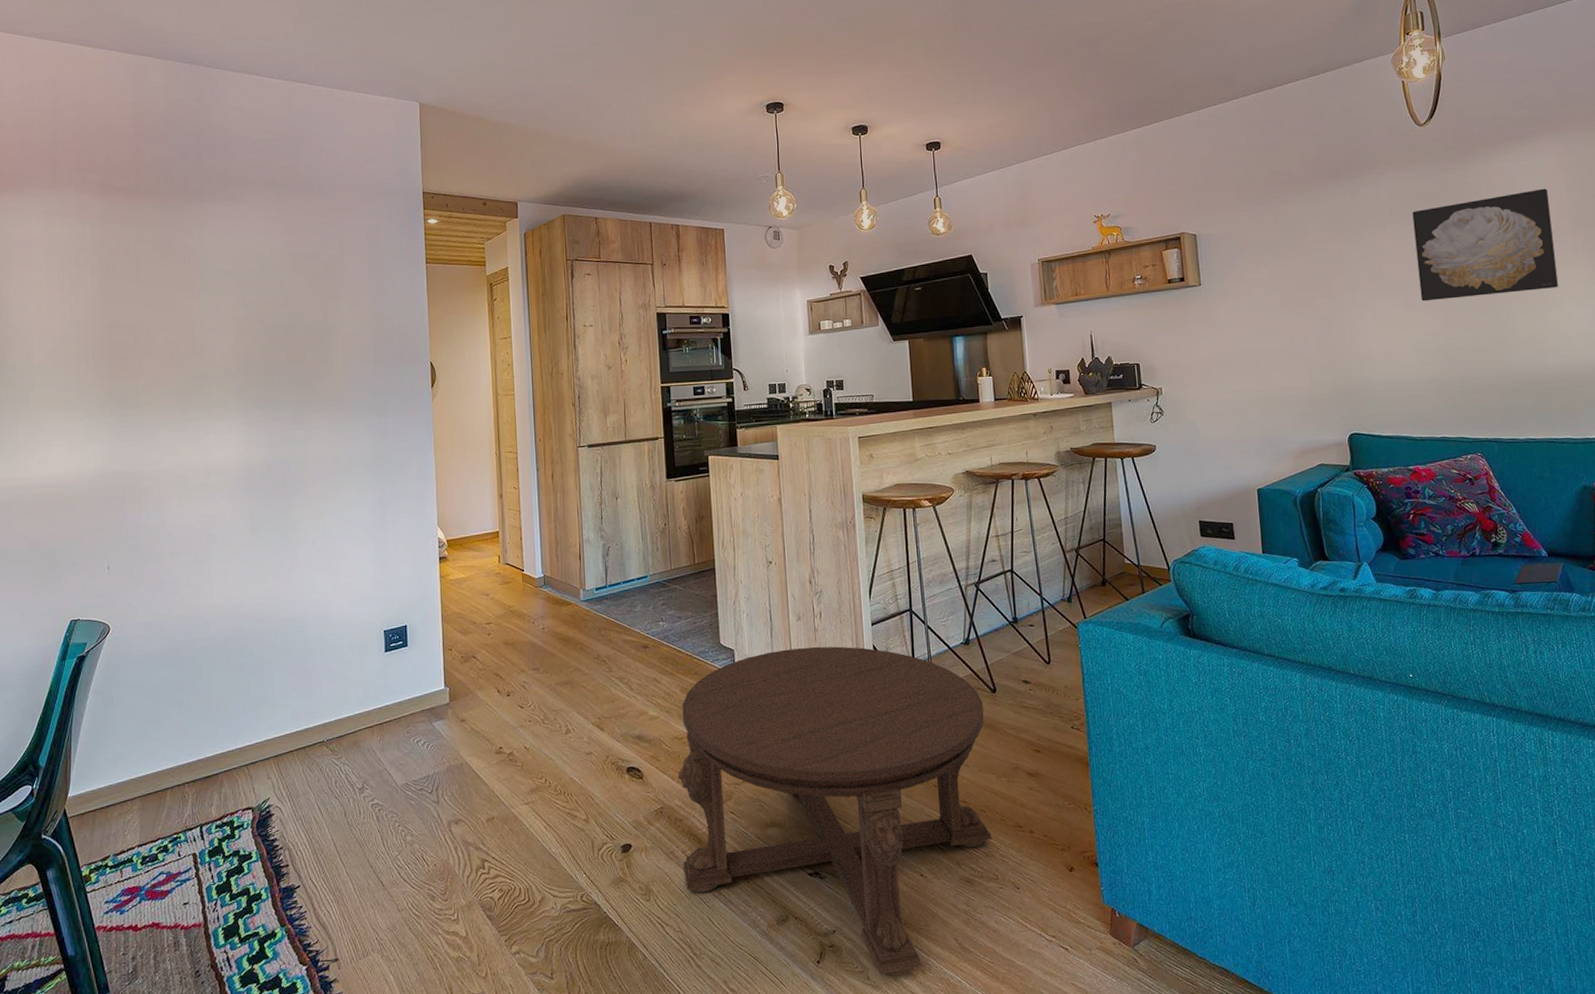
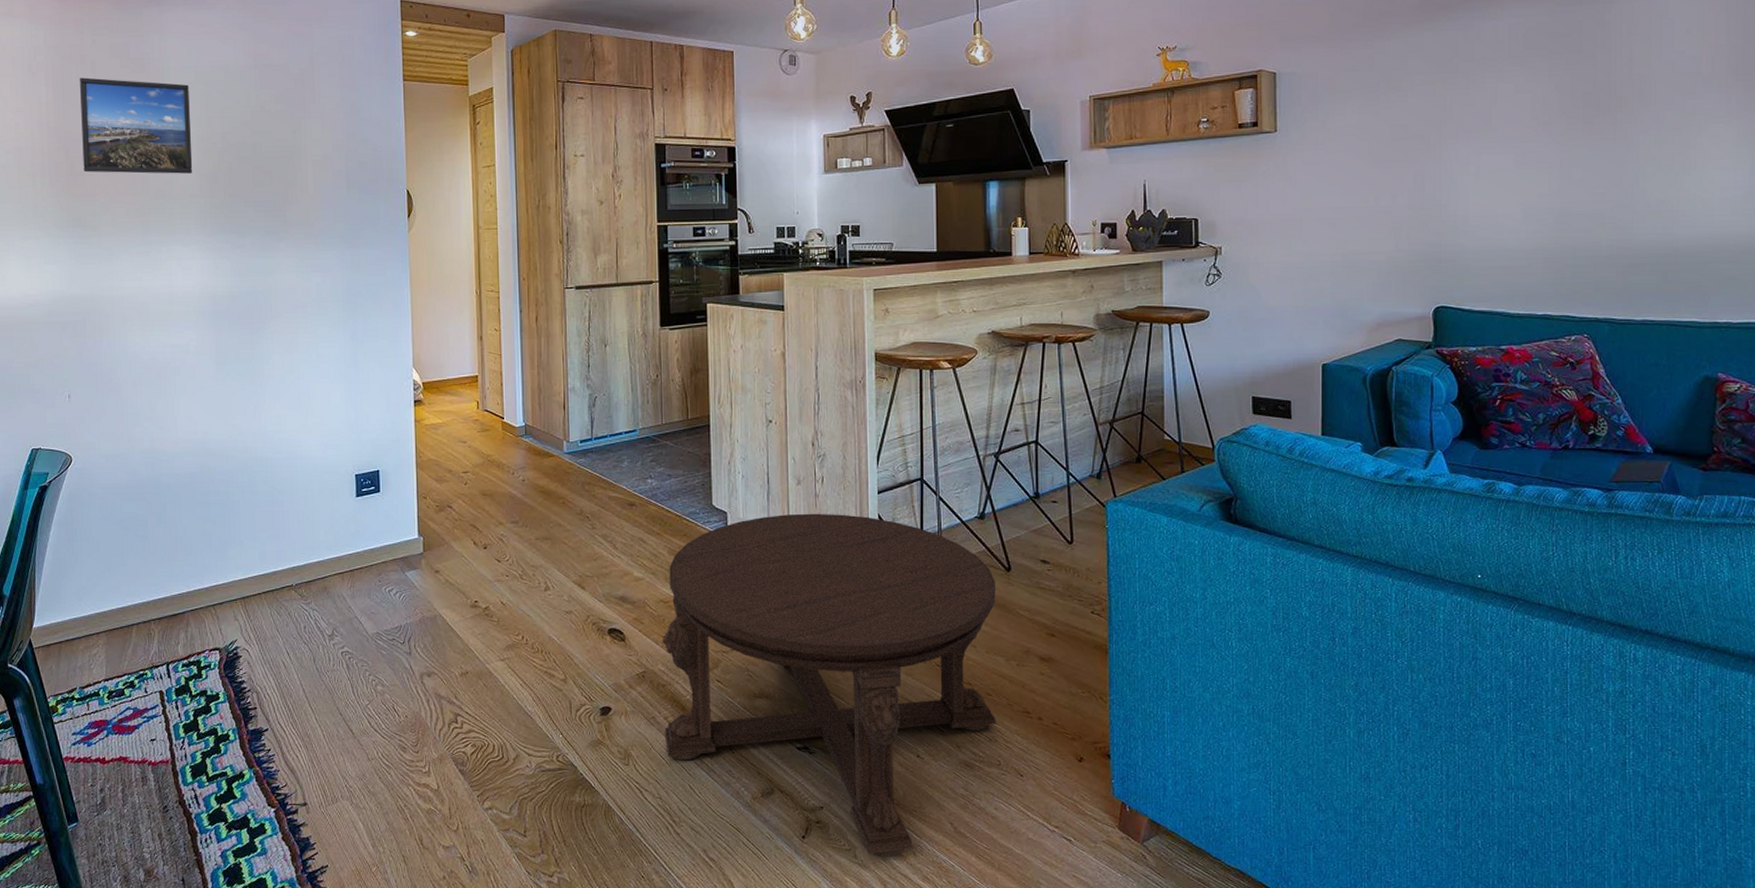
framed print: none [124,269,230,356] -> present [80,77,193,174]
wall art: present [1412,188,1559,302] -> none [1536,29,1704,159]

